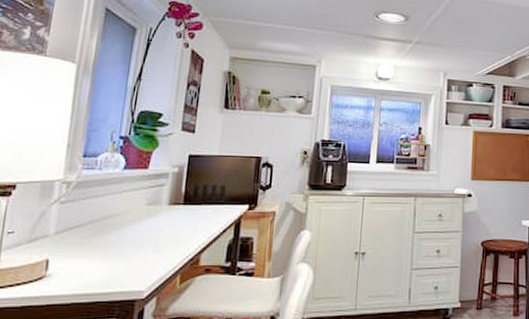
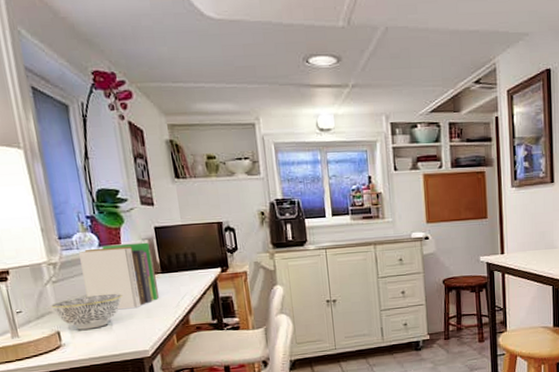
bowl: none [48,221,133,260] -> present [50,293,122,330]
books: none [93,168,179,241] -> present [79,242,160,310]

